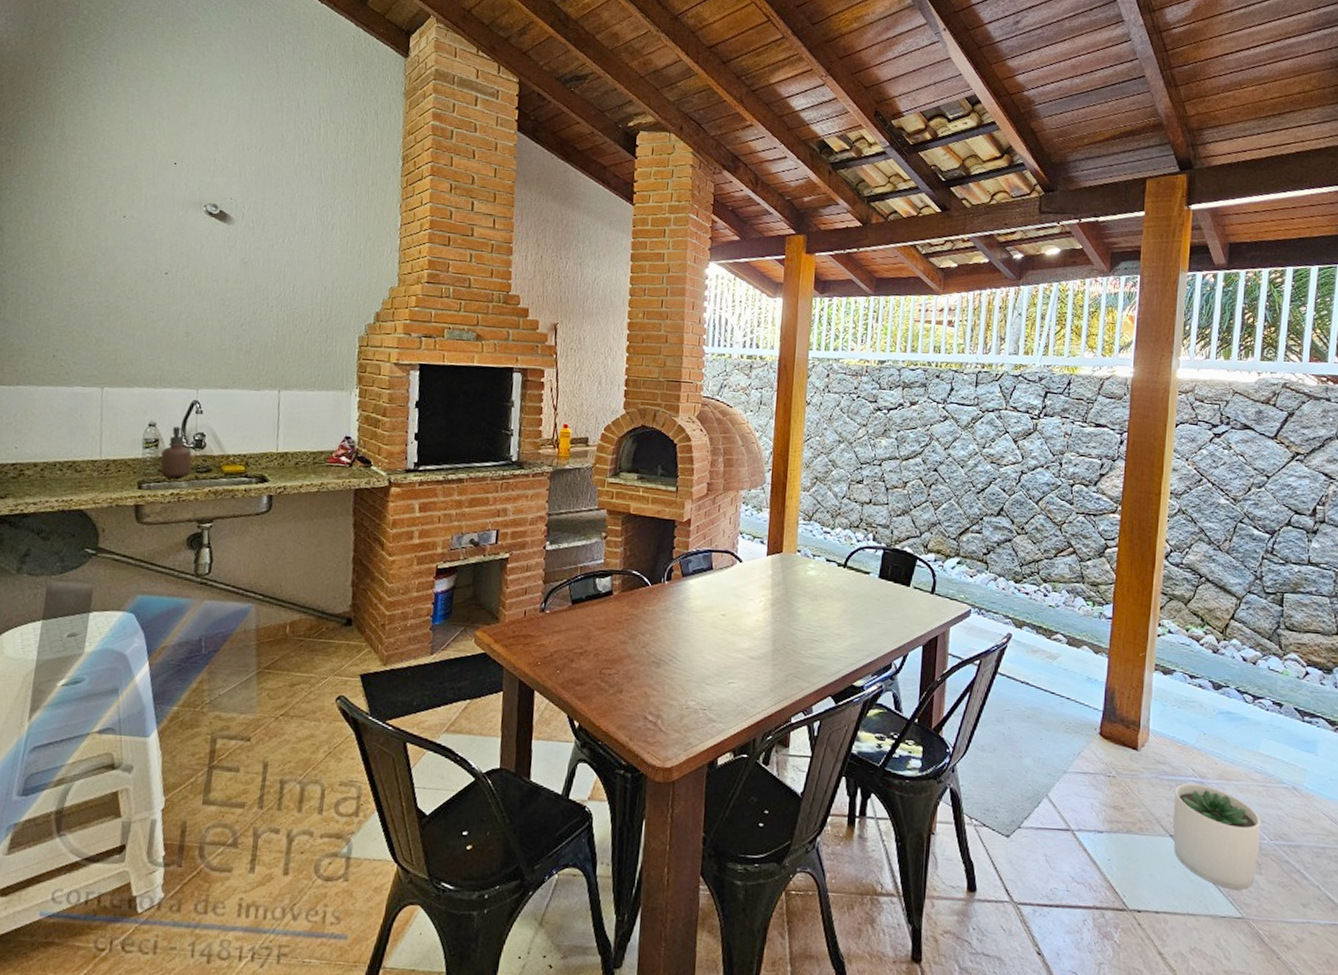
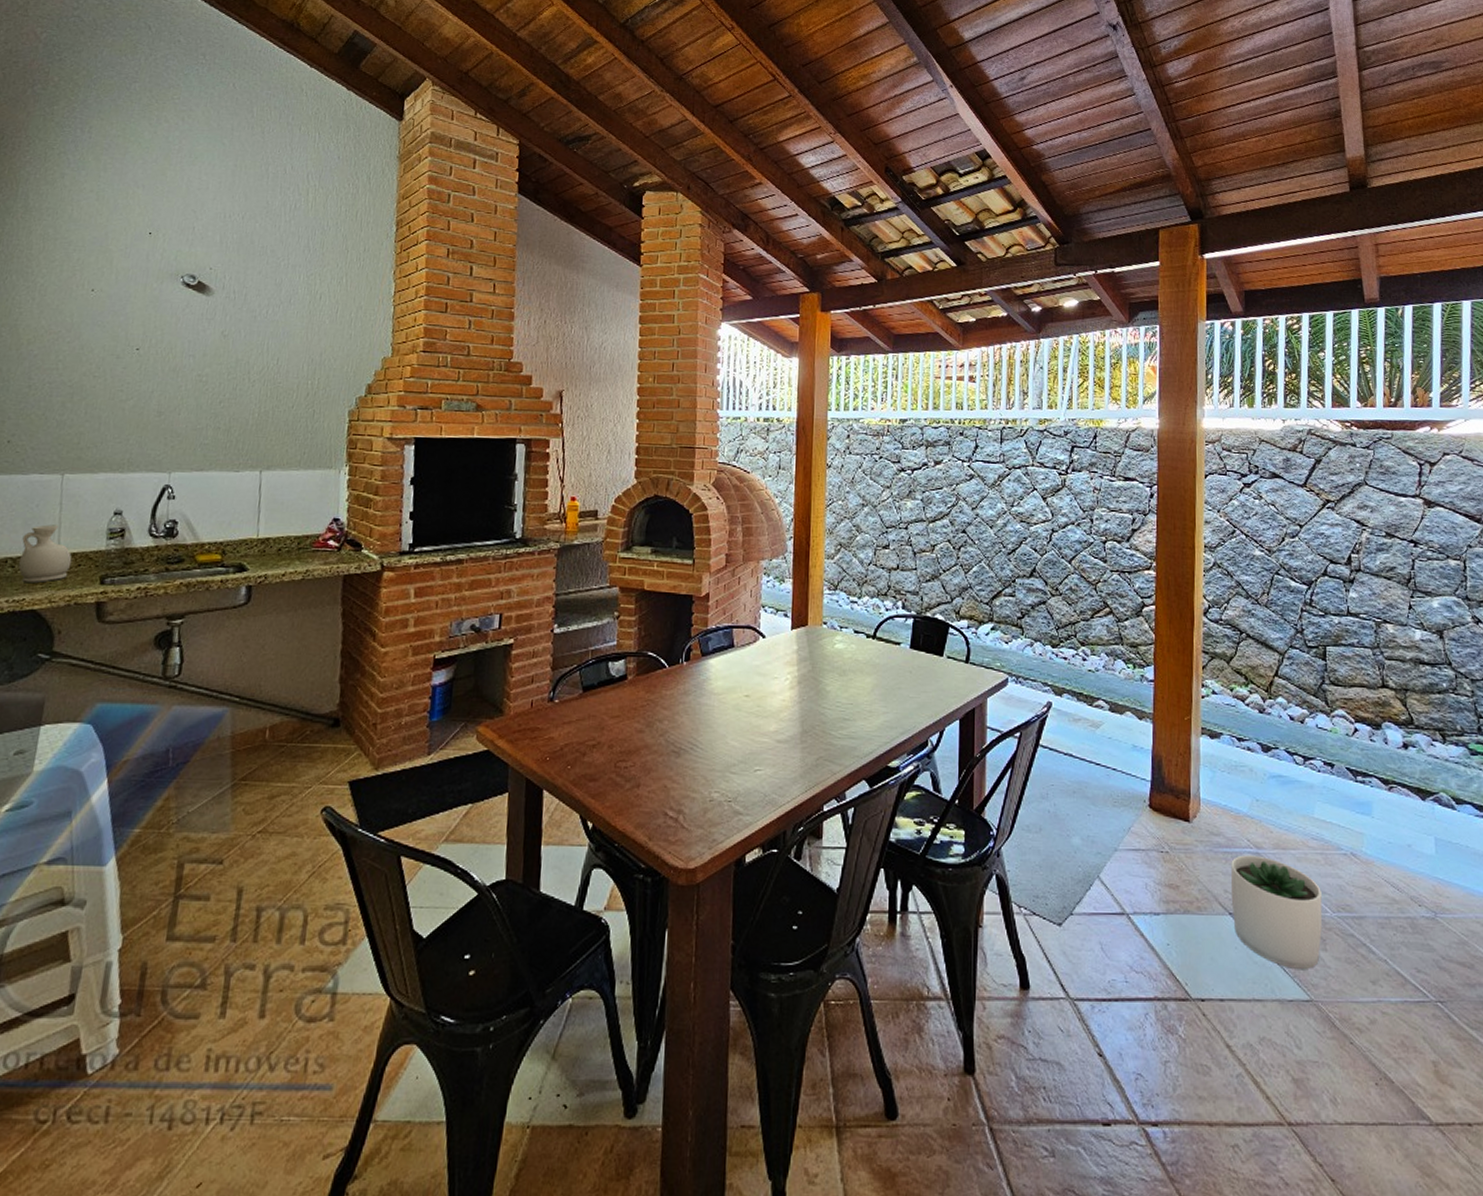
jug: none [66,433,113,485] -> present [18,524,72,583]
soap dispenser: present [161,426,192,479] -> none [126,514,162,572]

